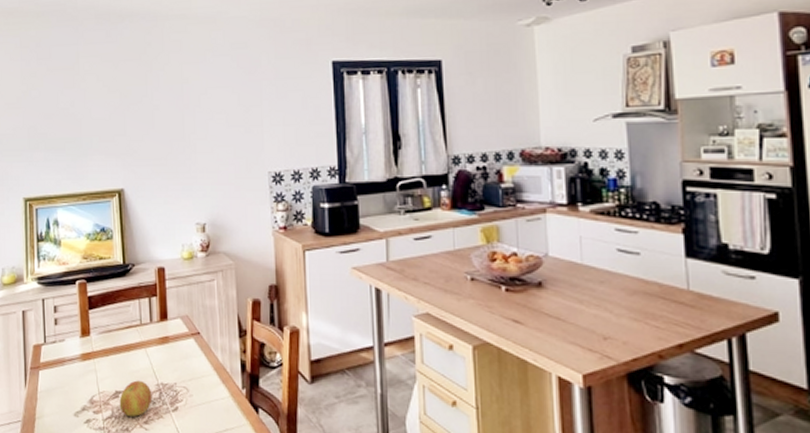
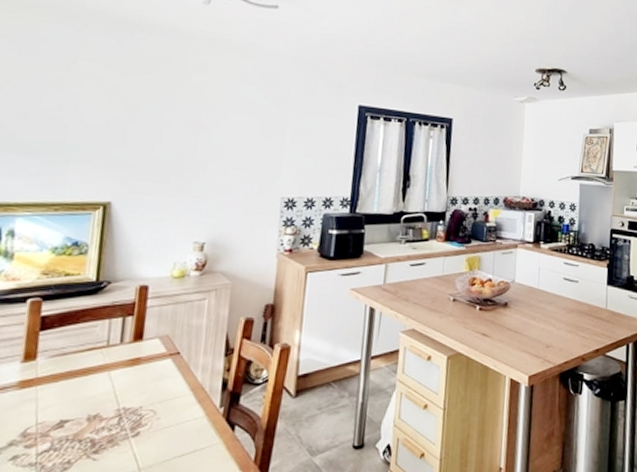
apple: present [119,380,153,417] -> none [62,406,110,447]

